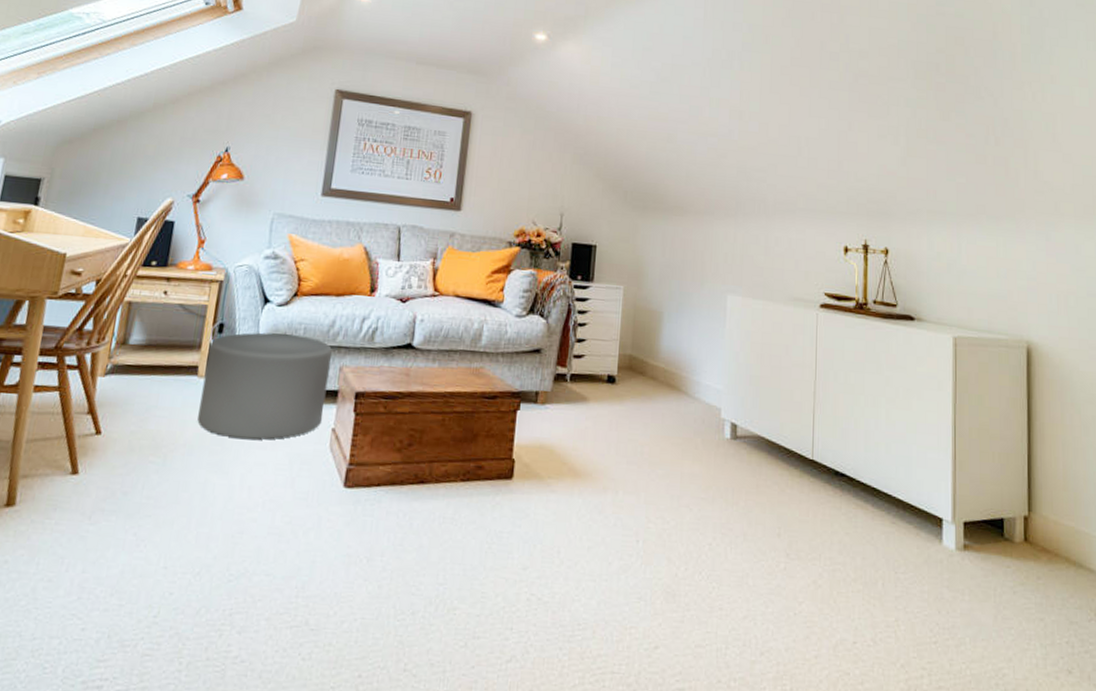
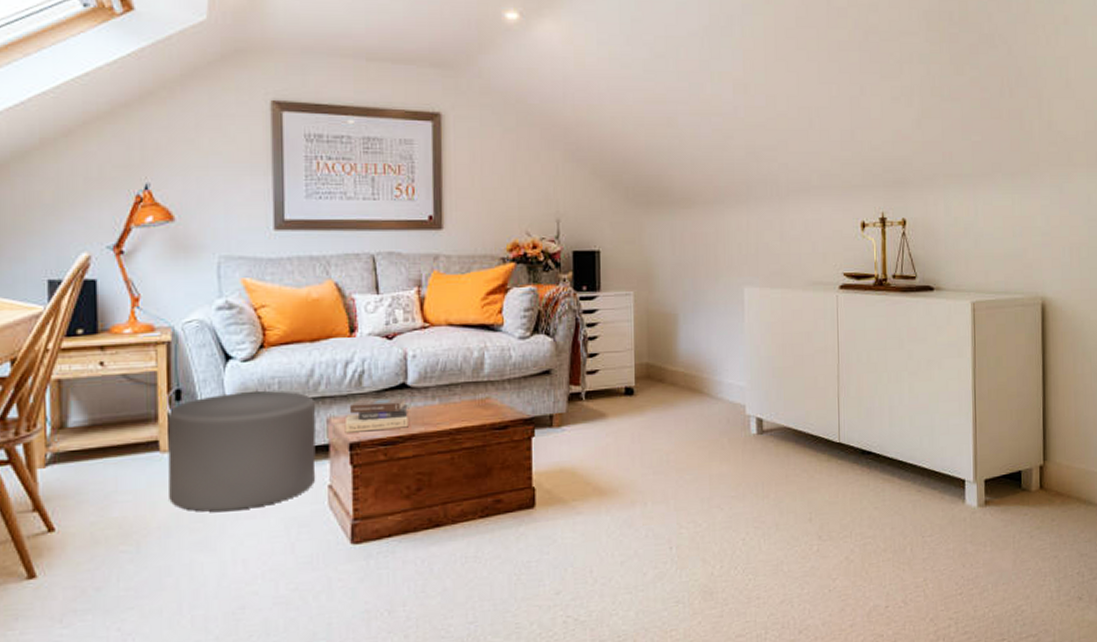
books: none [353,353,411,385] -> present [344,397,409,433]

